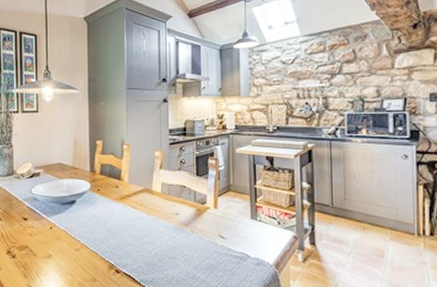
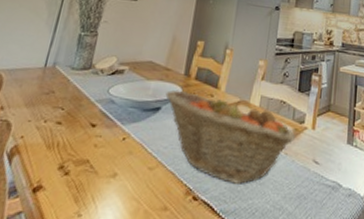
fruit basket: none [77,185,199,259] -> present [165,89,295,184]

